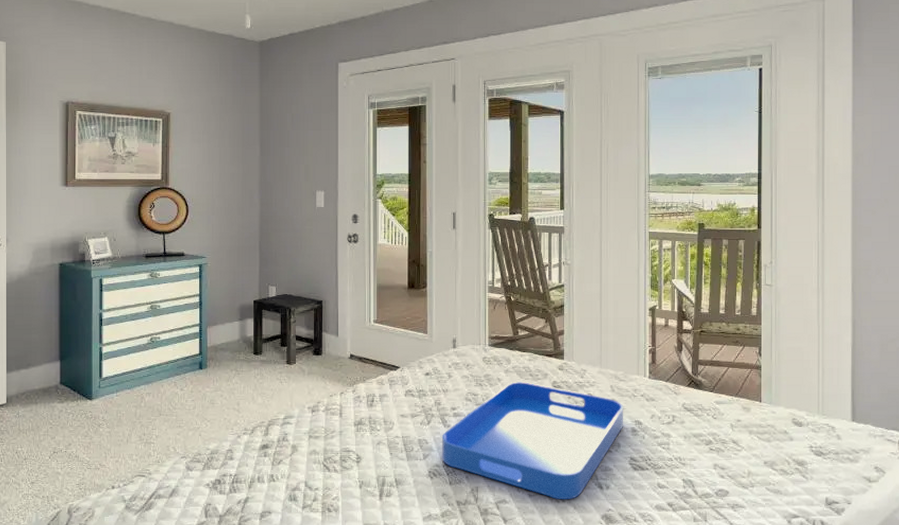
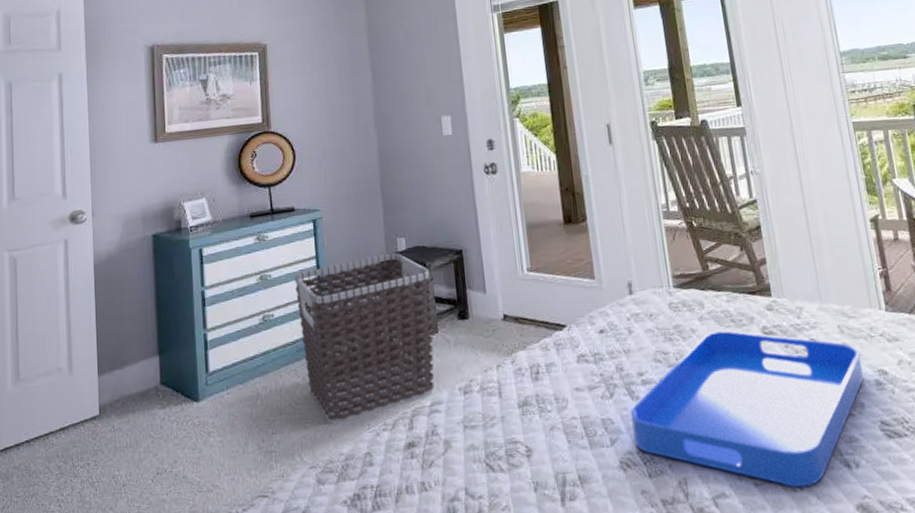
clothes hamper: none [180,297,294,427] -> present [294,252,435,425]

